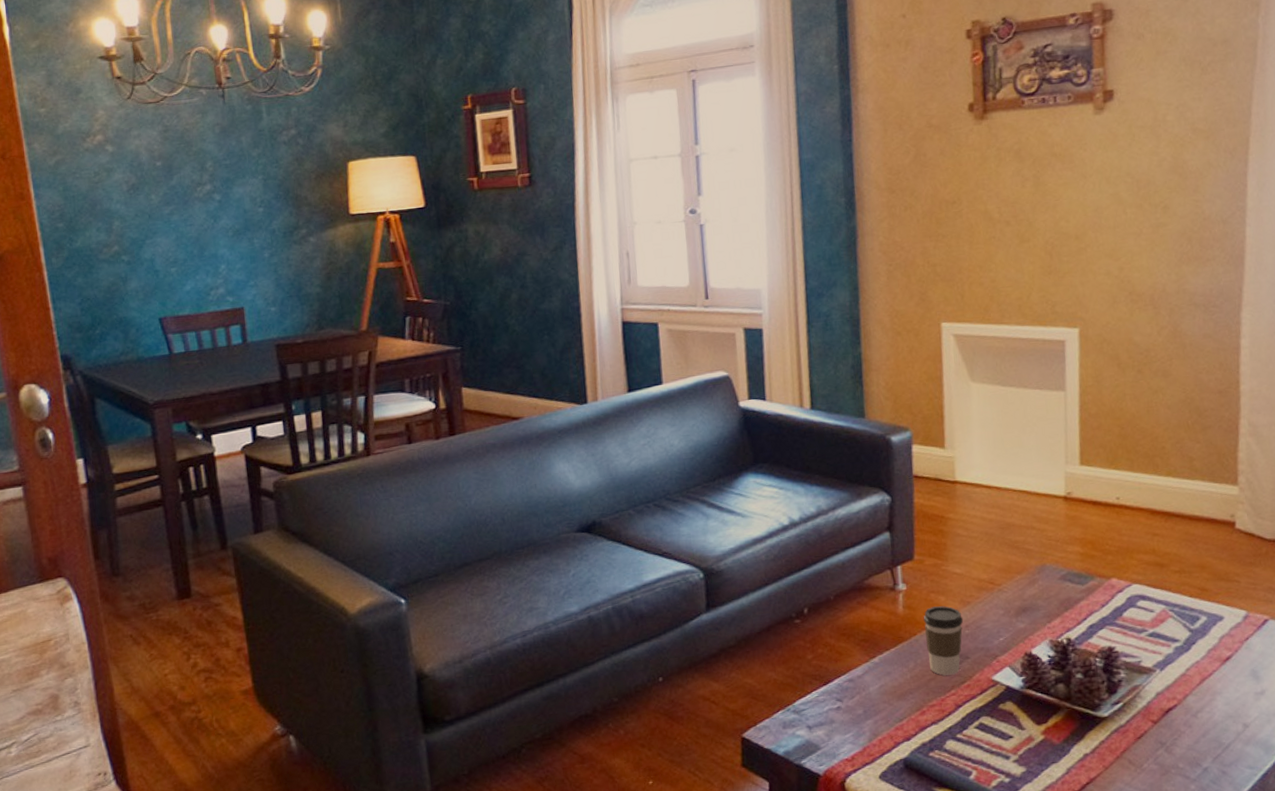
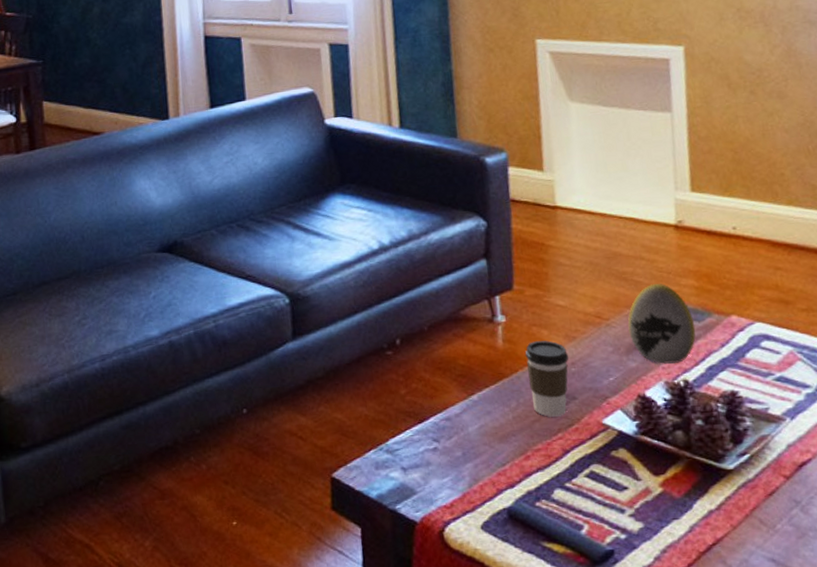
decorative egg: none [1018,551,1079,624] -> present [628,284,696,364]

